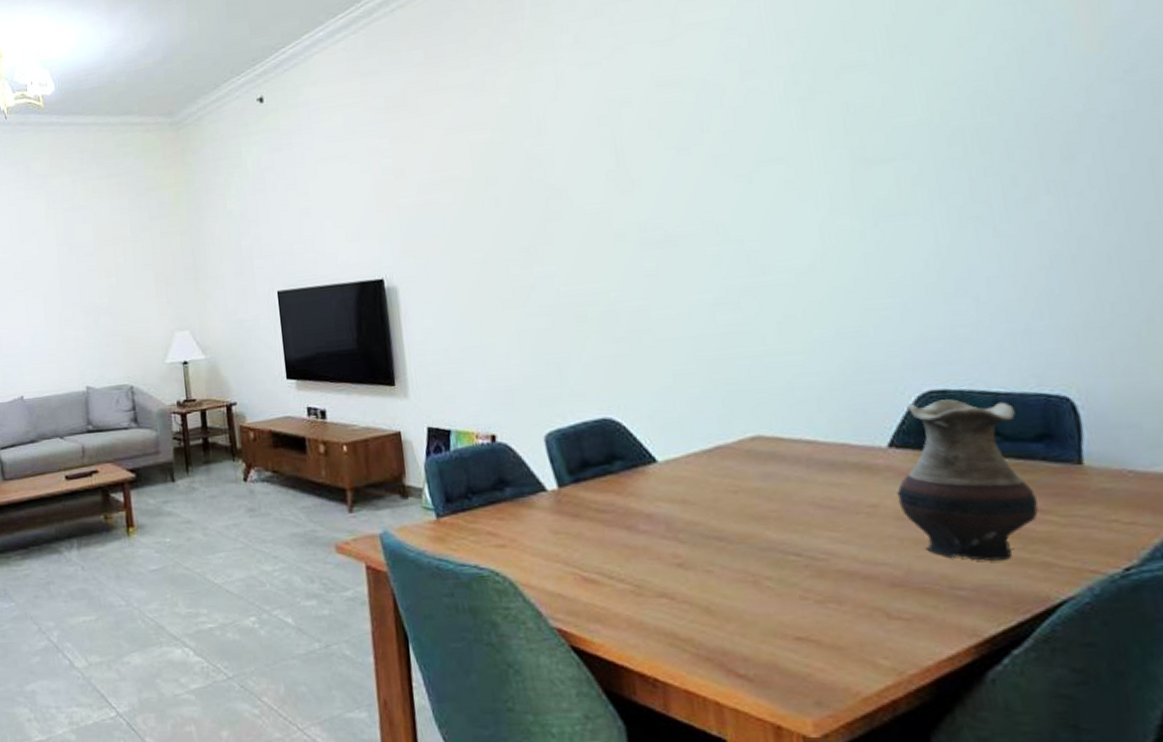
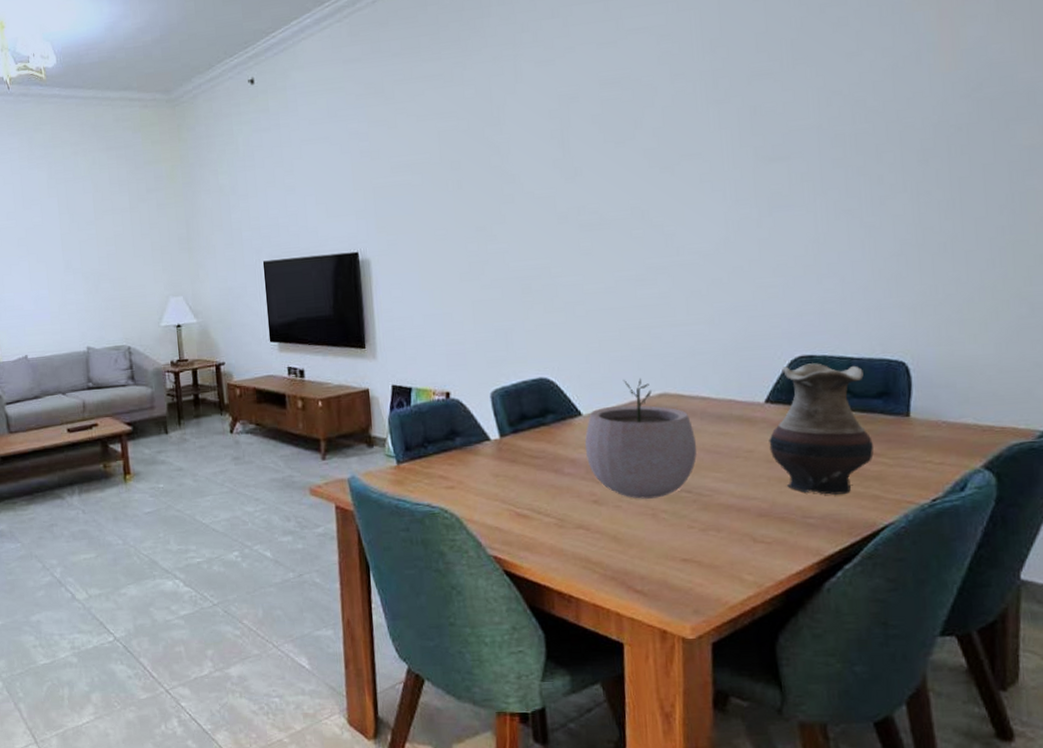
plant pot: none [662,417,806,563] -> present [584,378,698,499]

